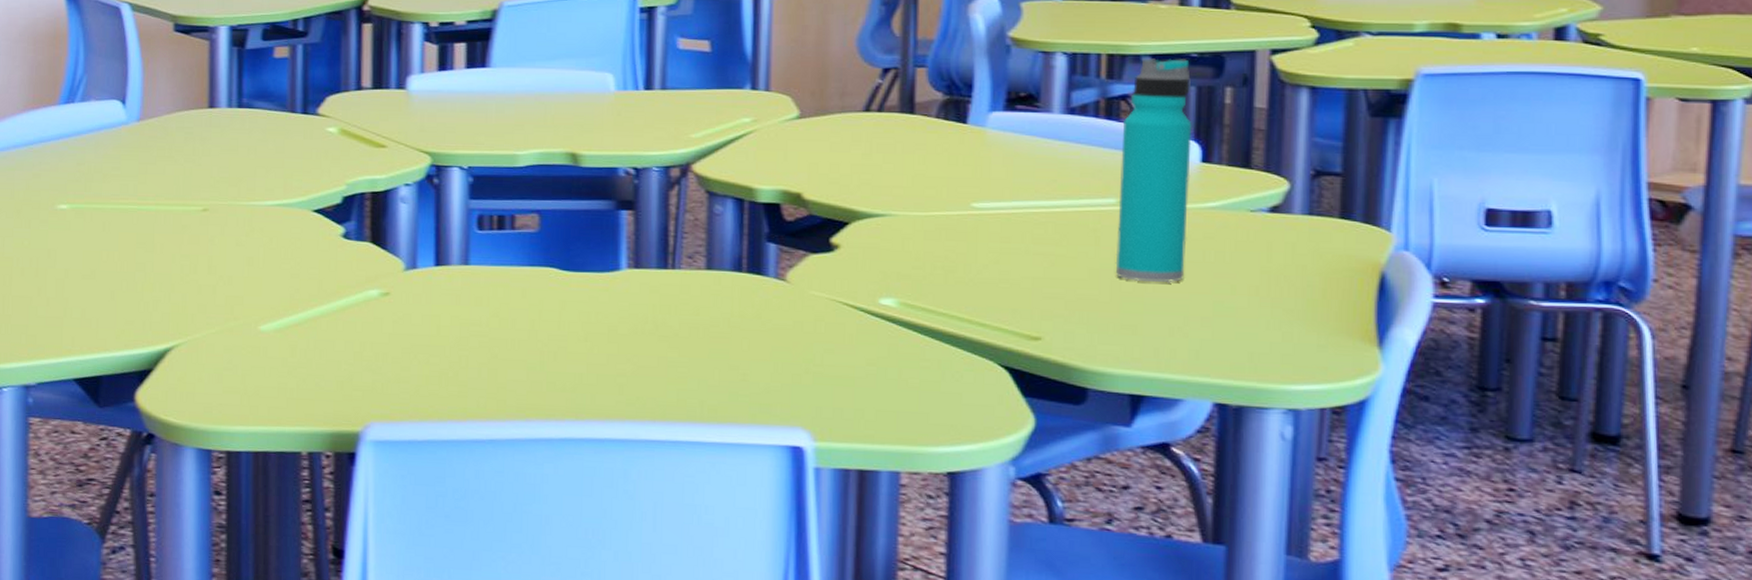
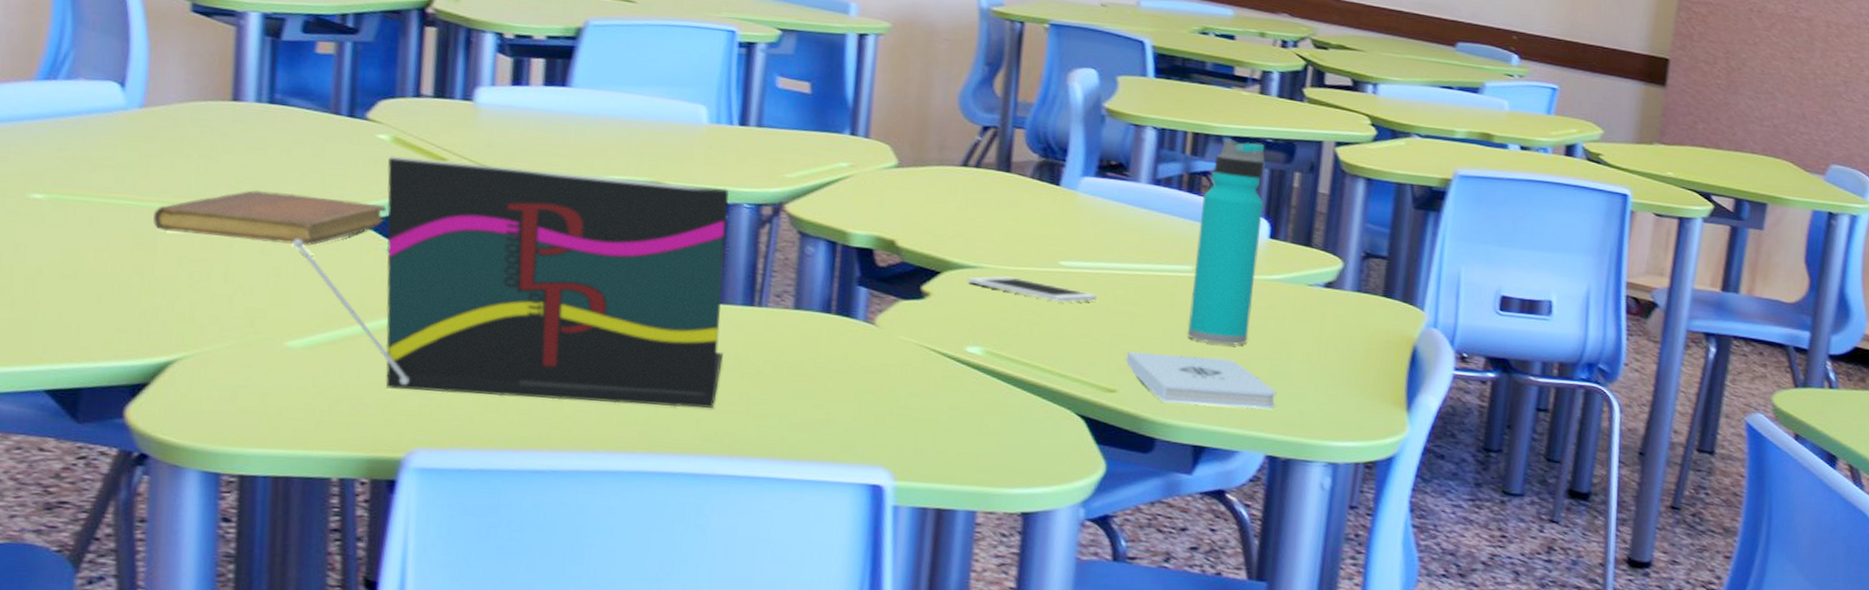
notebook: none [151,187,338,236] -> present [153,189,388,246]
laptop: none [261,147,641,374] -> present [292,155,729,409]
cell phone: none [877,223,1014,247] -> present [967,276,1097,303]
notepad: none [1049,295,1222,352] -> present [1126,351,1277,409]

